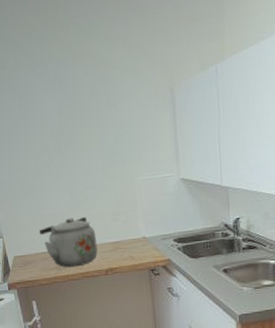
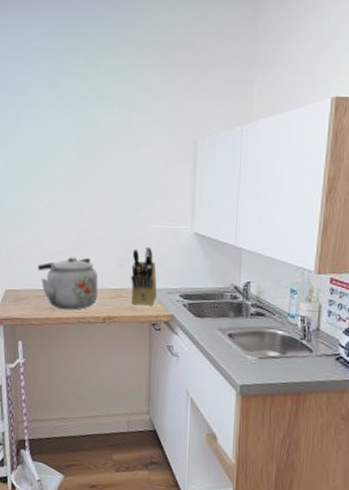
knife block: none [124,197,152,255] -> present [131,246,157,306]

